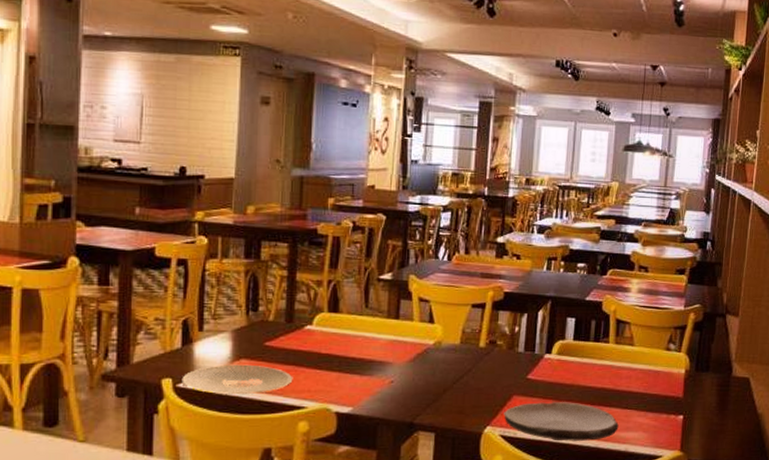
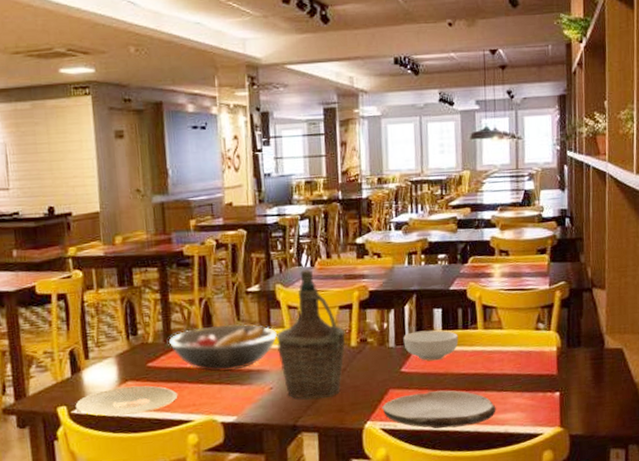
fruit bowl: none [290,310,406,360] -> present [168,324,278,372]
bottle: none [403,262,475,397] -> present [277,269,346,399]
cereal bowl: none [533,339,589,371] -> present [403,330,459,361]

